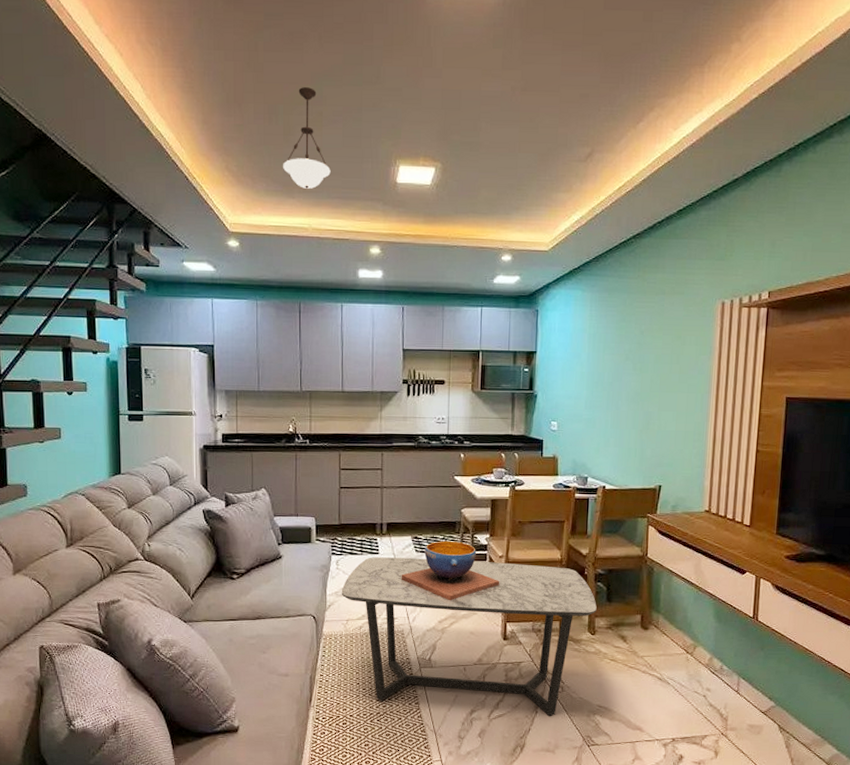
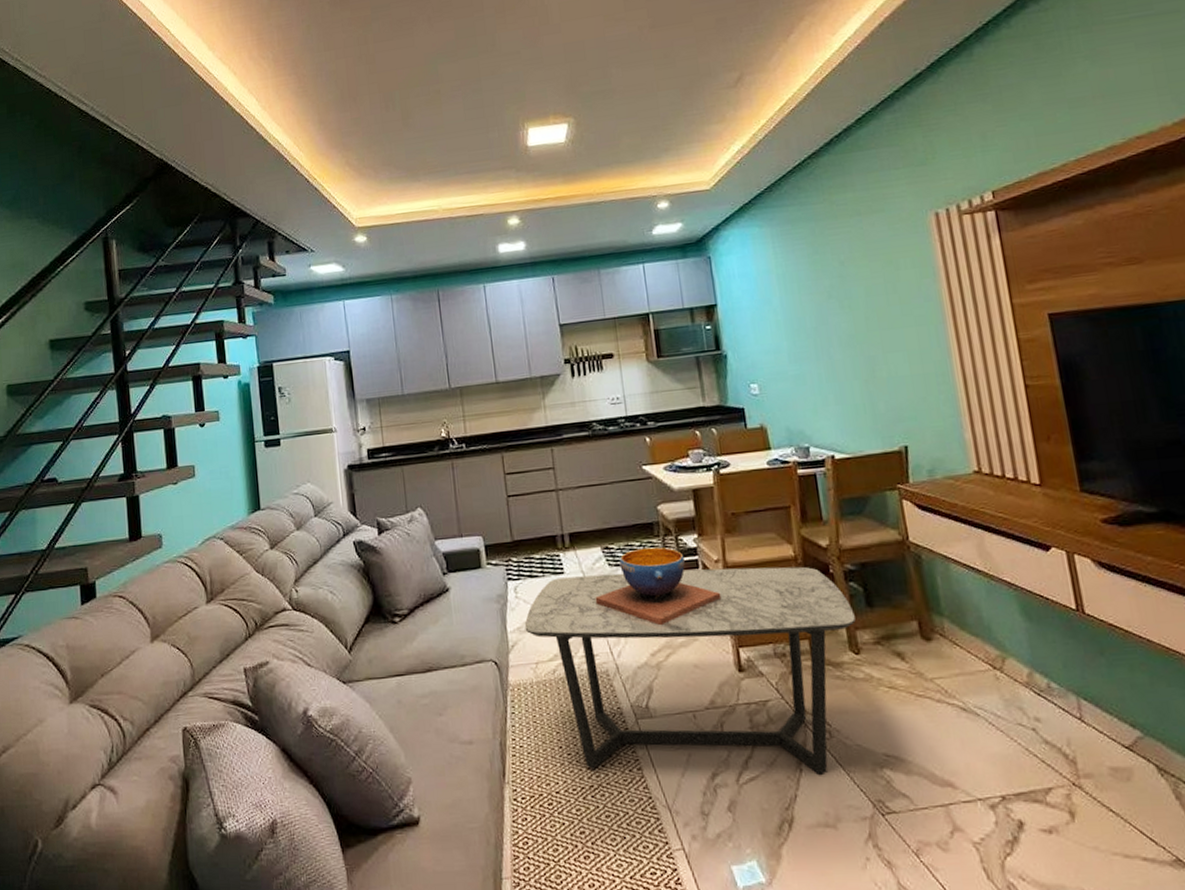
pendant light: present [283,87,331,189] -> none [405,68,456,170]

